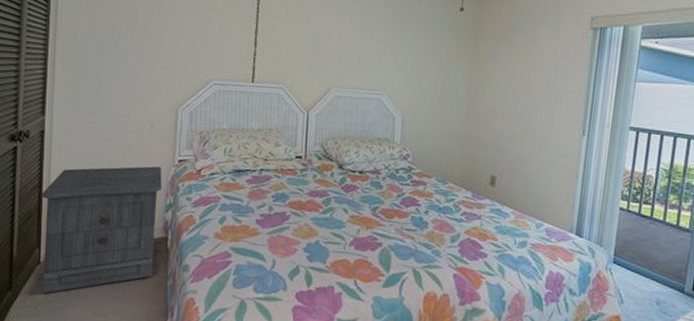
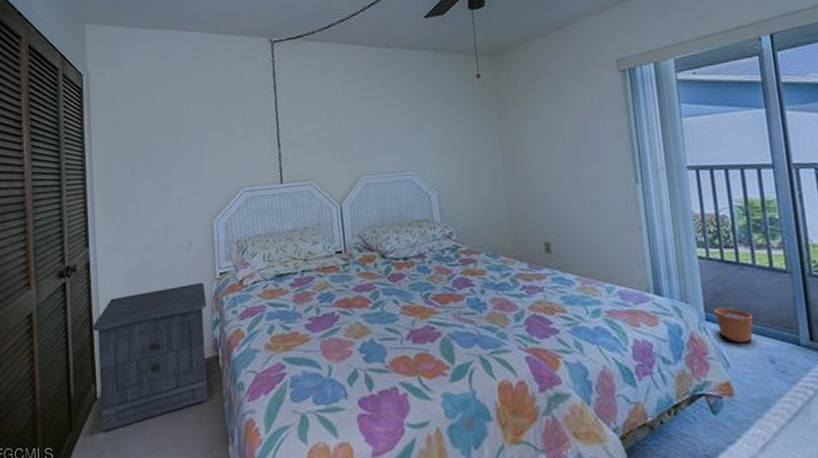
plant pot: none [621,248,652,286] -> present [714,299,754,343]

